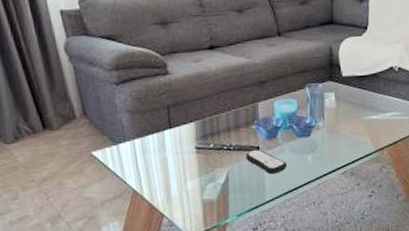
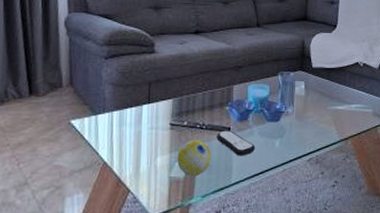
decorative ball: none [207,161,243,197] -> present [177,139,212,176]

